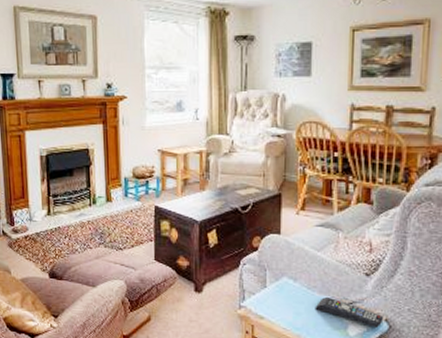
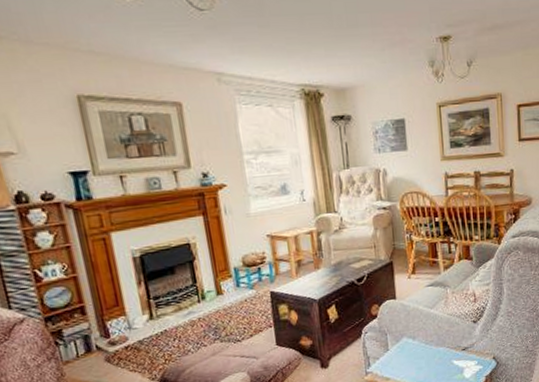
remote control: present [315,296,384,328] -> none [434,347,492,367]

